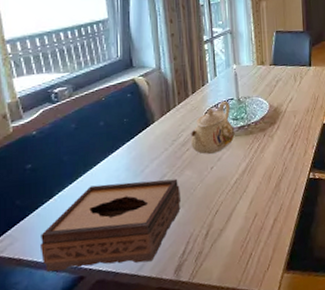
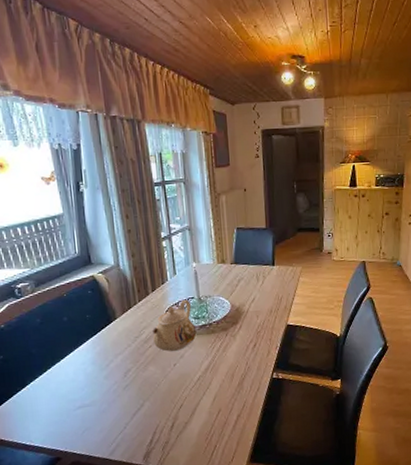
tissue box: present [39,179,182,272] -> none [18,374,147,452]

